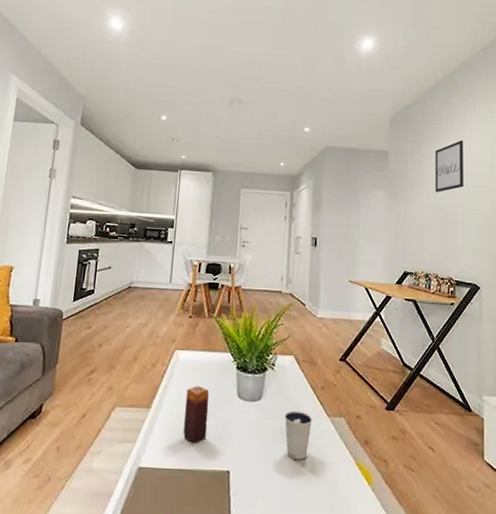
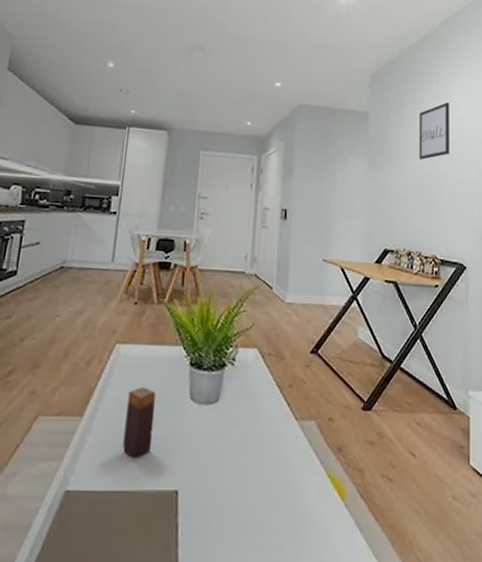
dixie cup: present [284,410,313,460] -> none [244,414,279,474]

